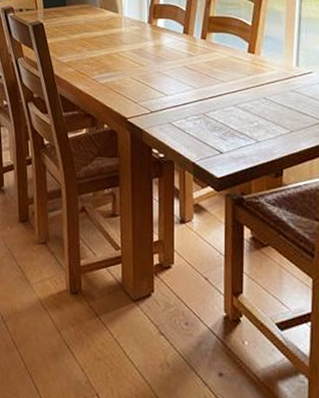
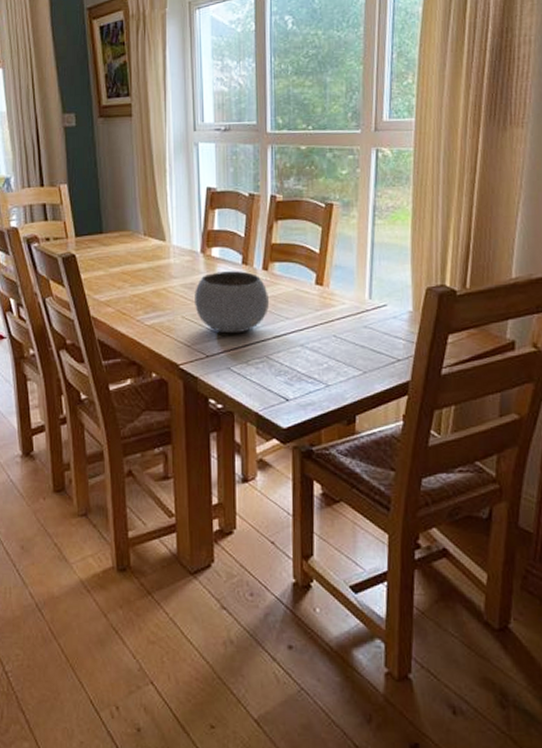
bowl: none [142,39,207,93] -> present [195,271,270,334]

